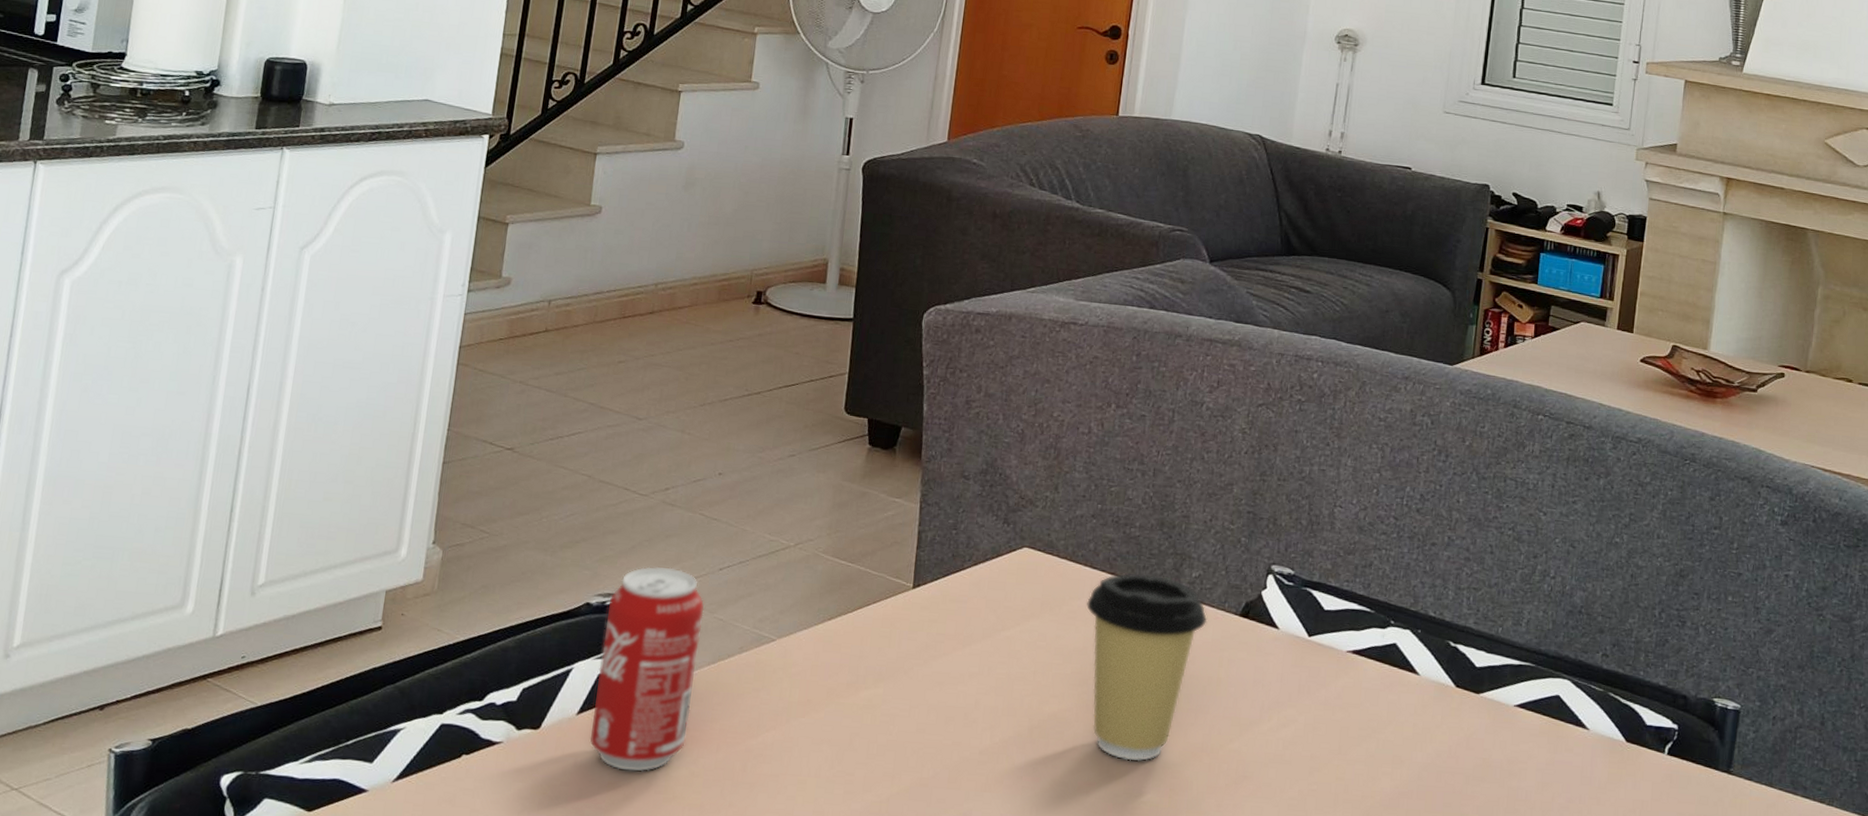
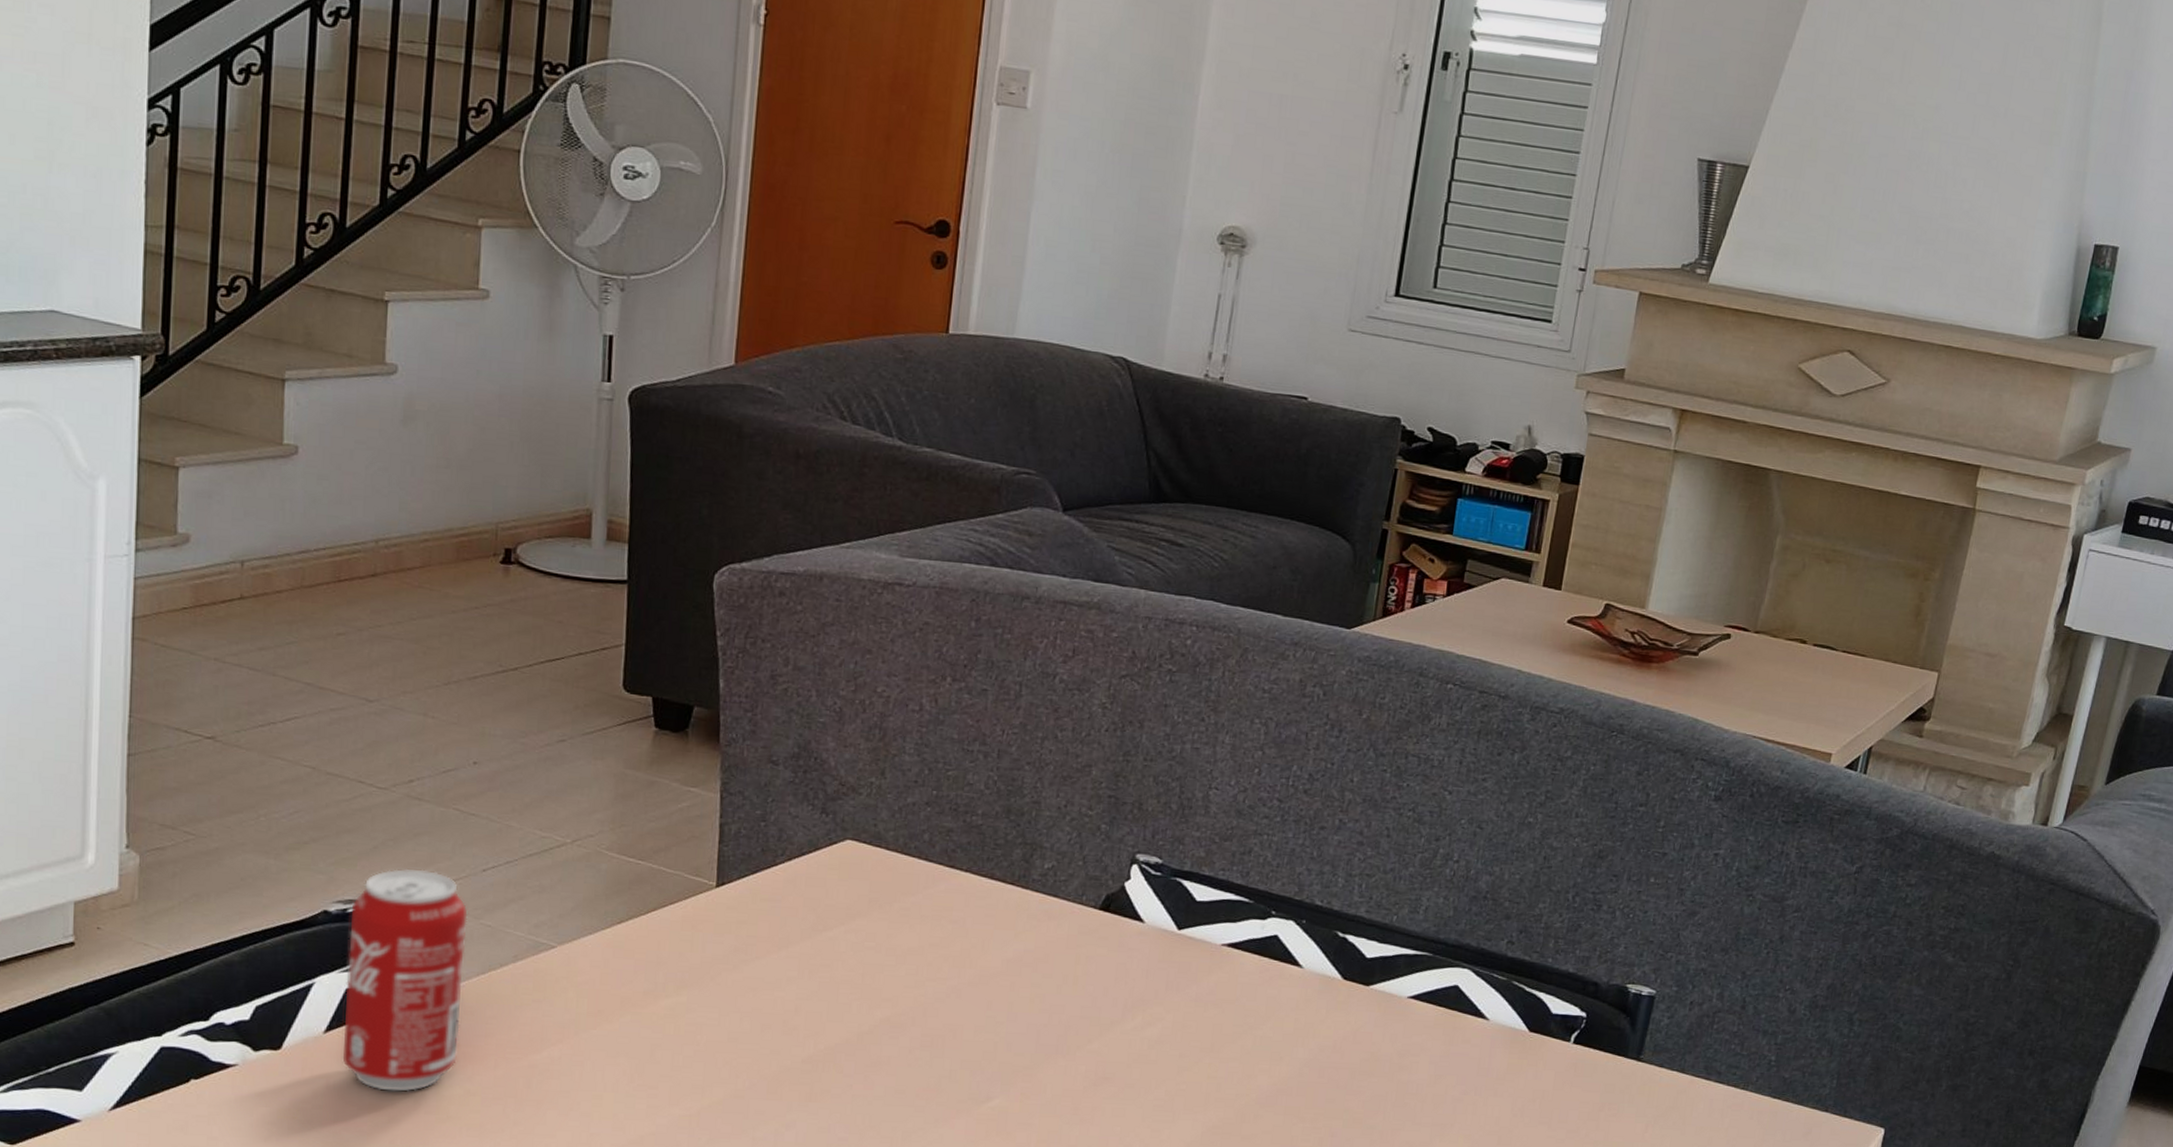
coffee cup: present [1086,573,1208,762] -> none [922,865,1063,1066]

